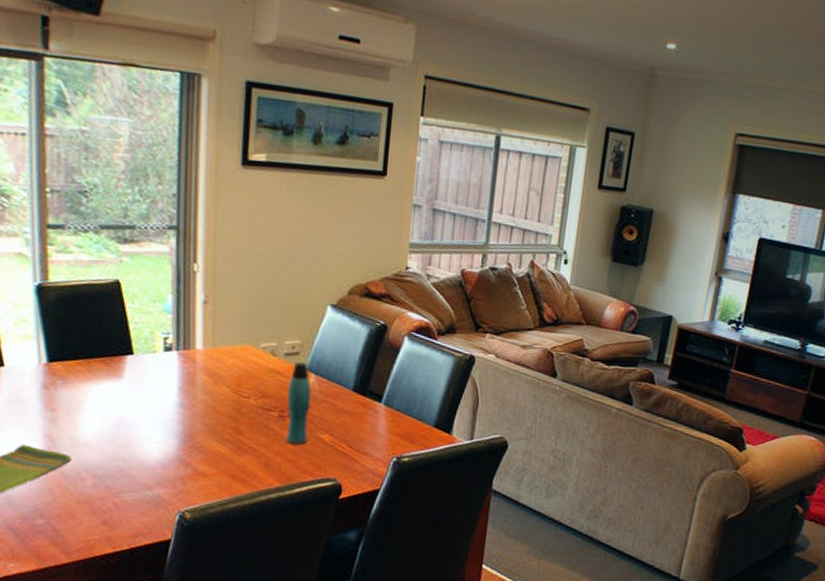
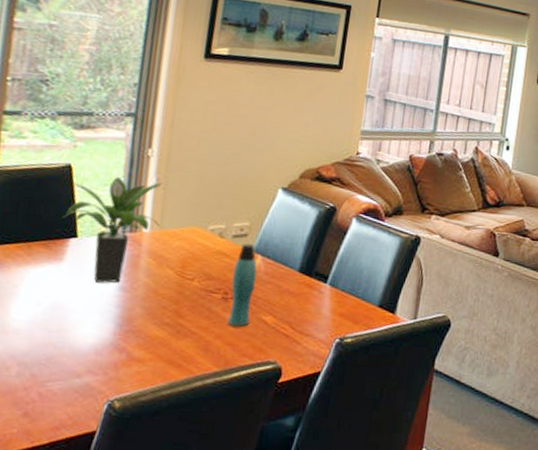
potted plant: none [117,293,212,400] -> present [62,177,162,283]

